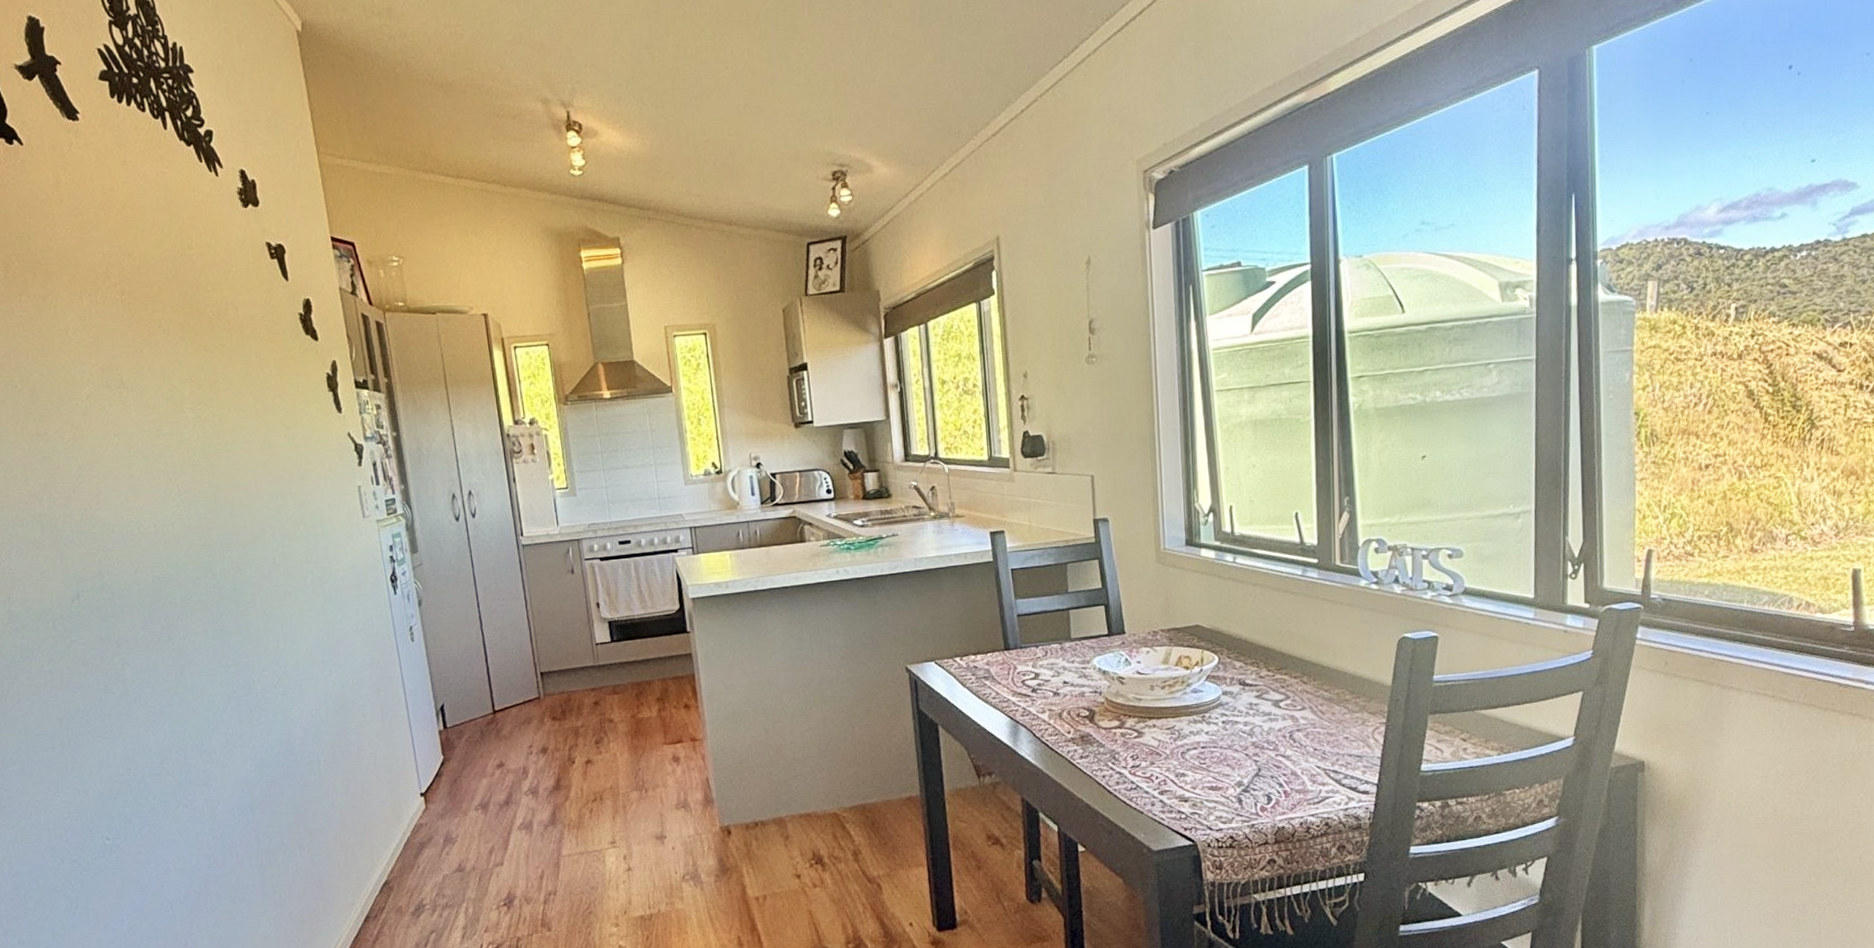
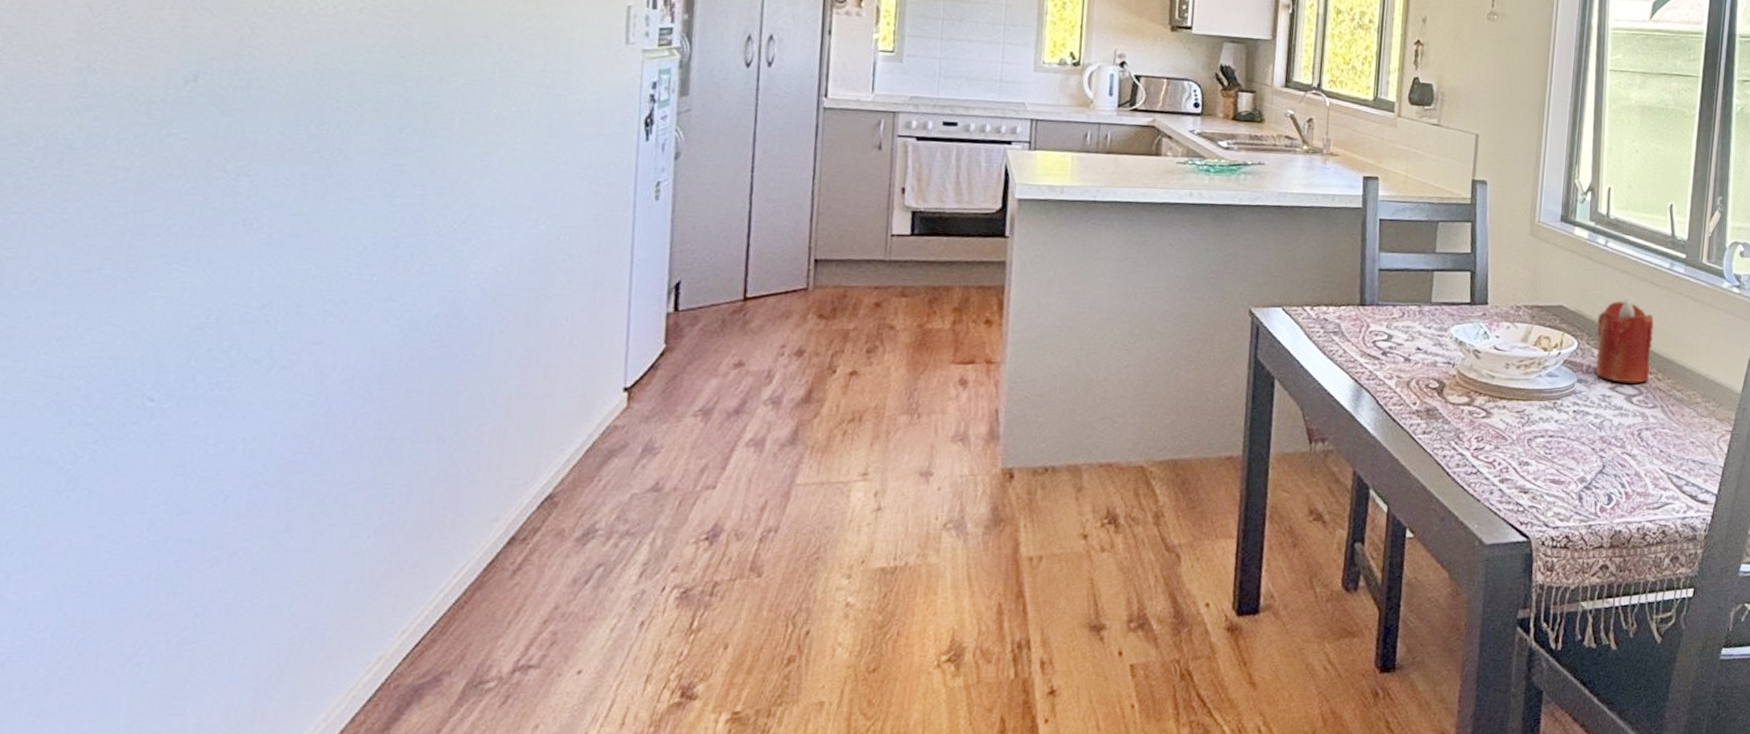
candle: none [1234,611,1295,690] -> present [1595,300,1654,383]

